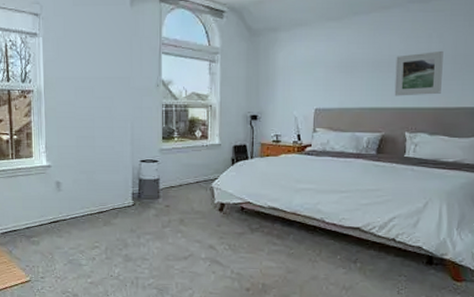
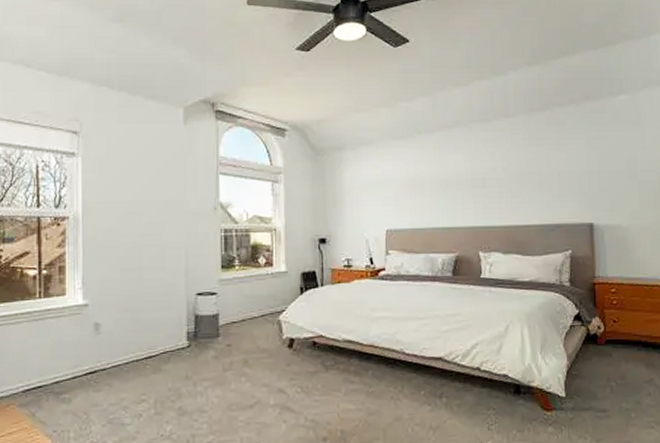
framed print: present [394,50,444,96] -> none [463,168,510,215]

